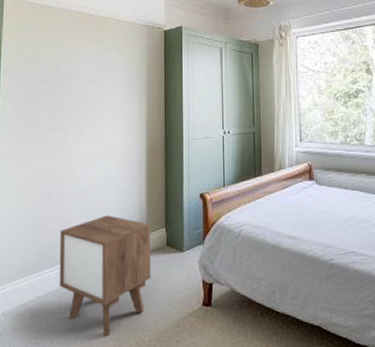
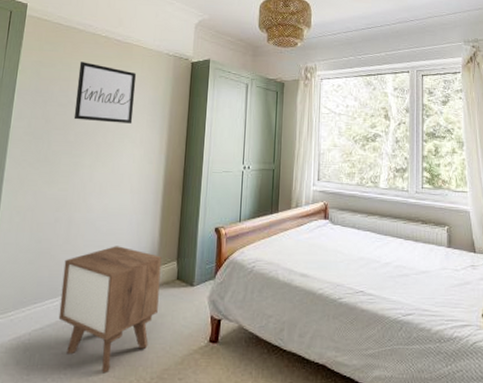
wall art: none [56,38,112,96] -> present [73,62,136,124]

